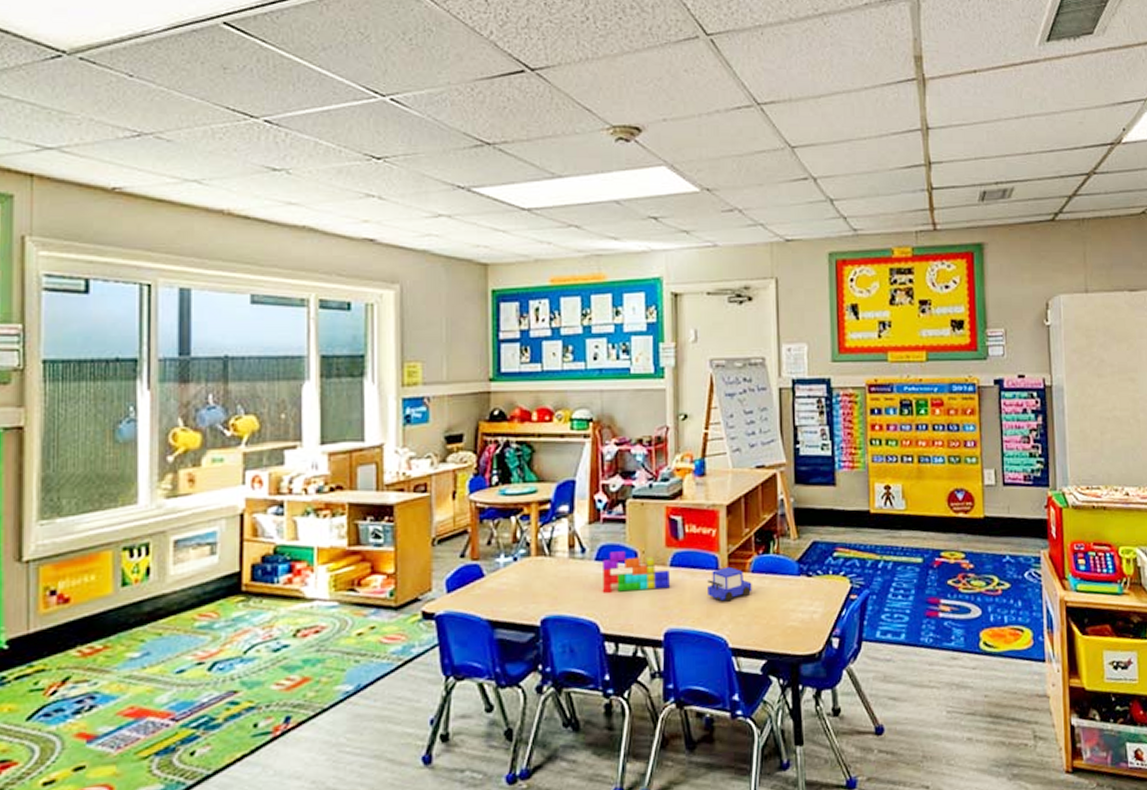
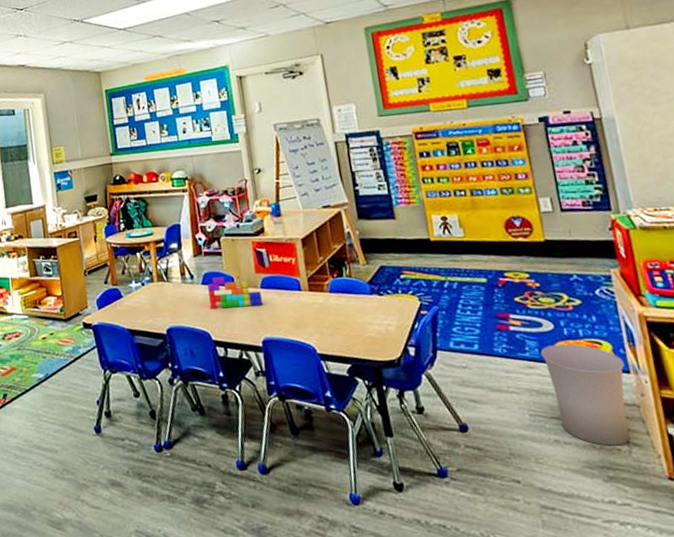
toy truck: present [707,566,752,602] -> none [293,287,332,316]
waste bin: none [966,631,1041,742] -> present [541,343,631,446]

